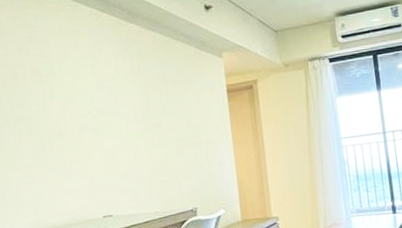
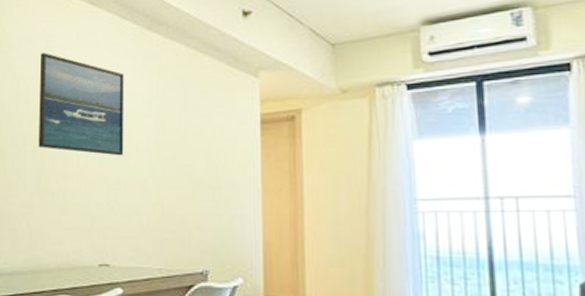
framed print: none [23,42,115,127] -> present [38,52,125,156]

